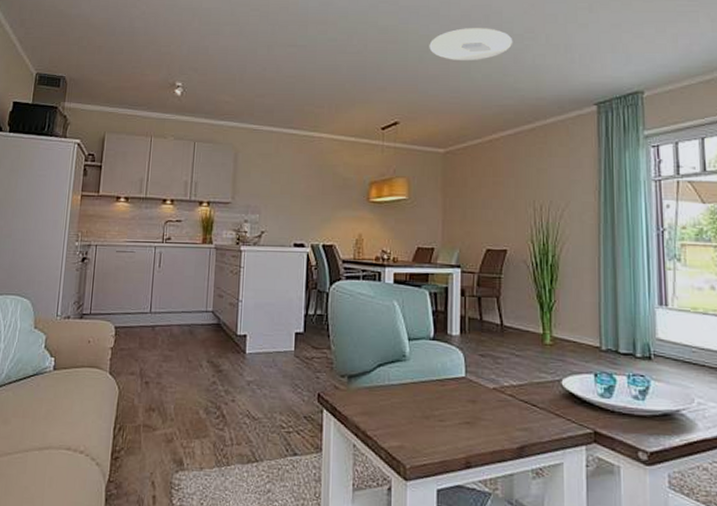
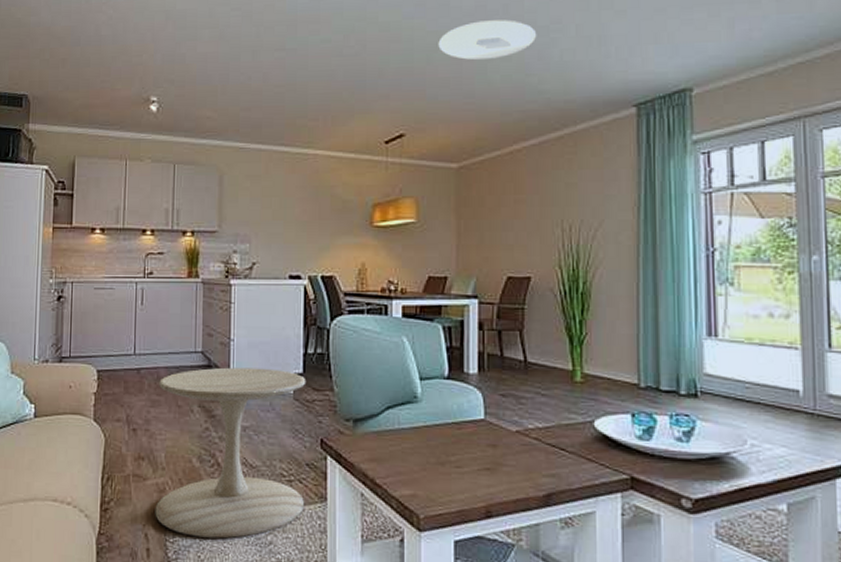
side table: none [162,326,307,487] -> present [155,367,307,539]

